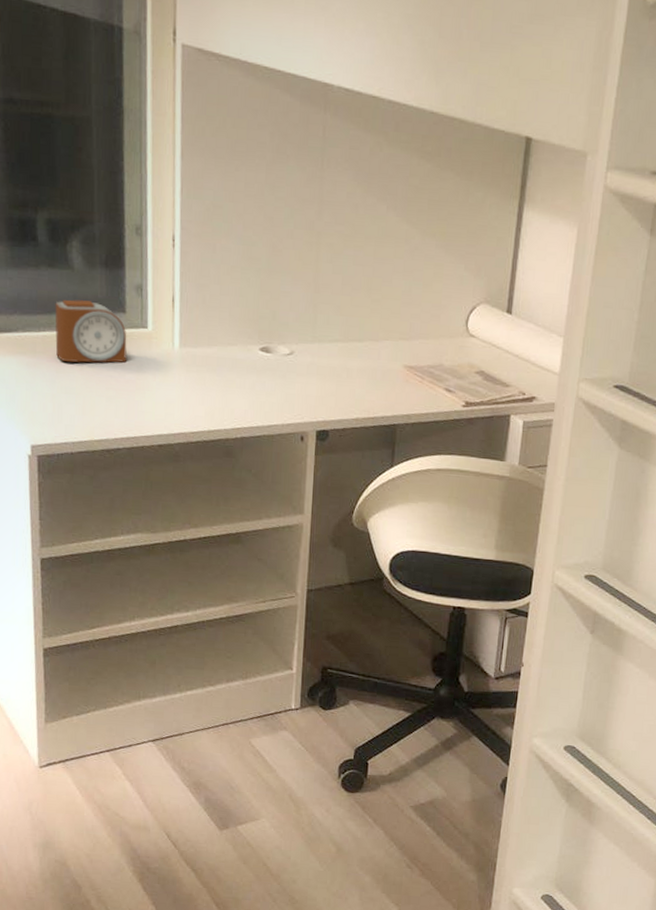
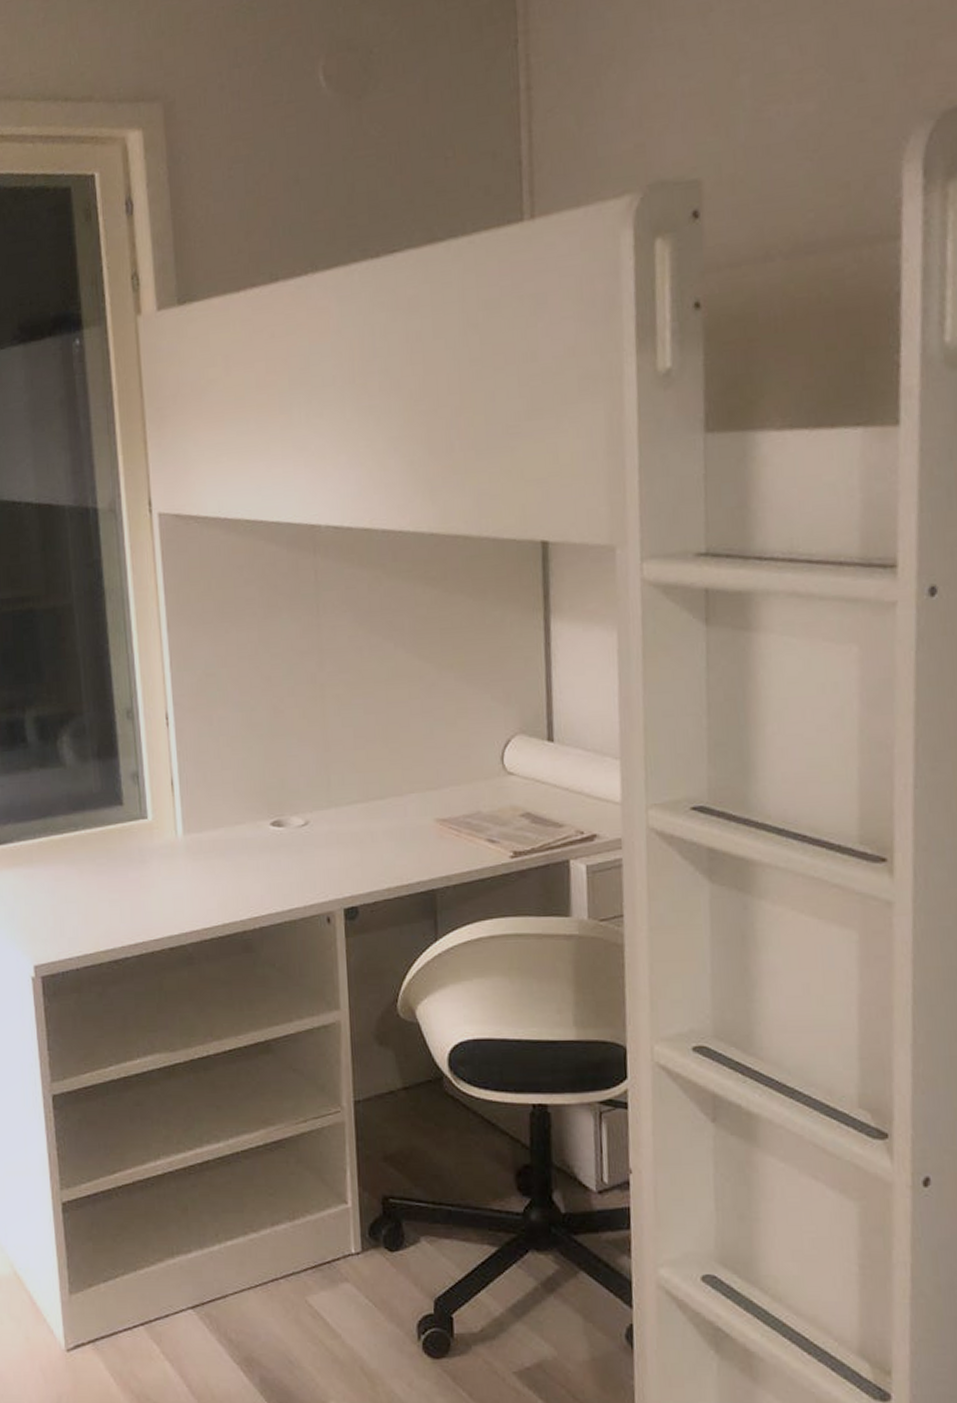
alarm clock: present [55,299,127,363] -> none [49,797,128,869]

